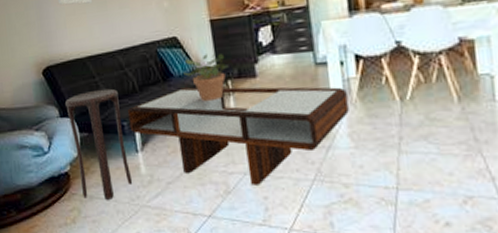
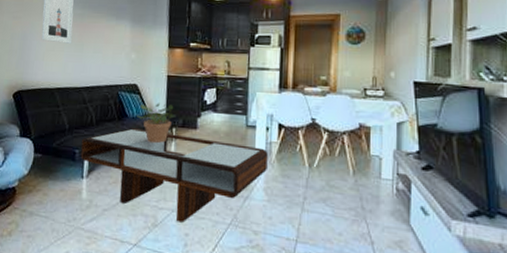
stool: present [65,88,132,200] -> none [24,118,77,218]

